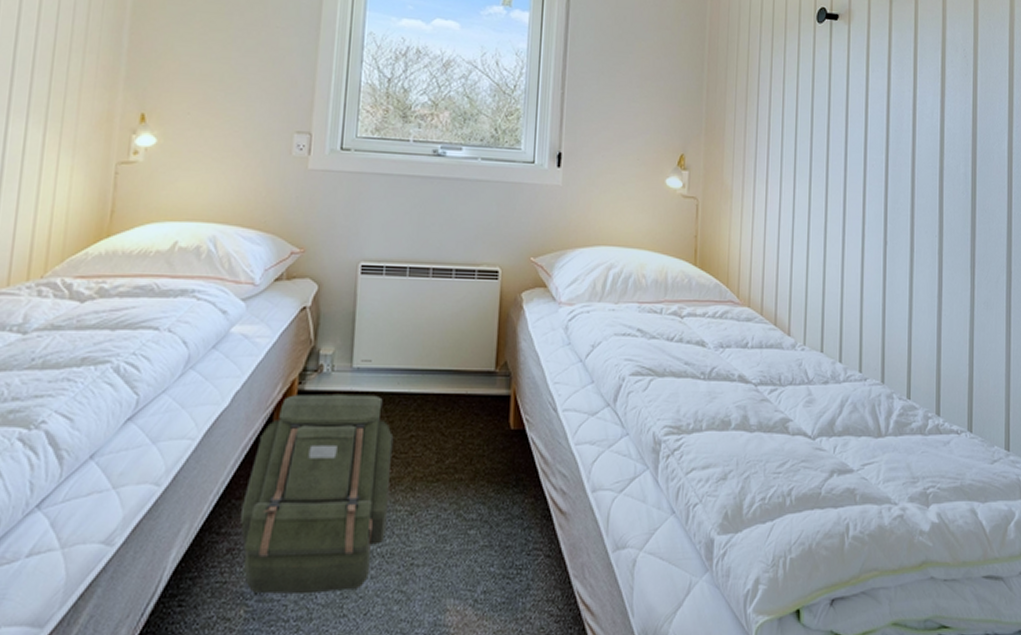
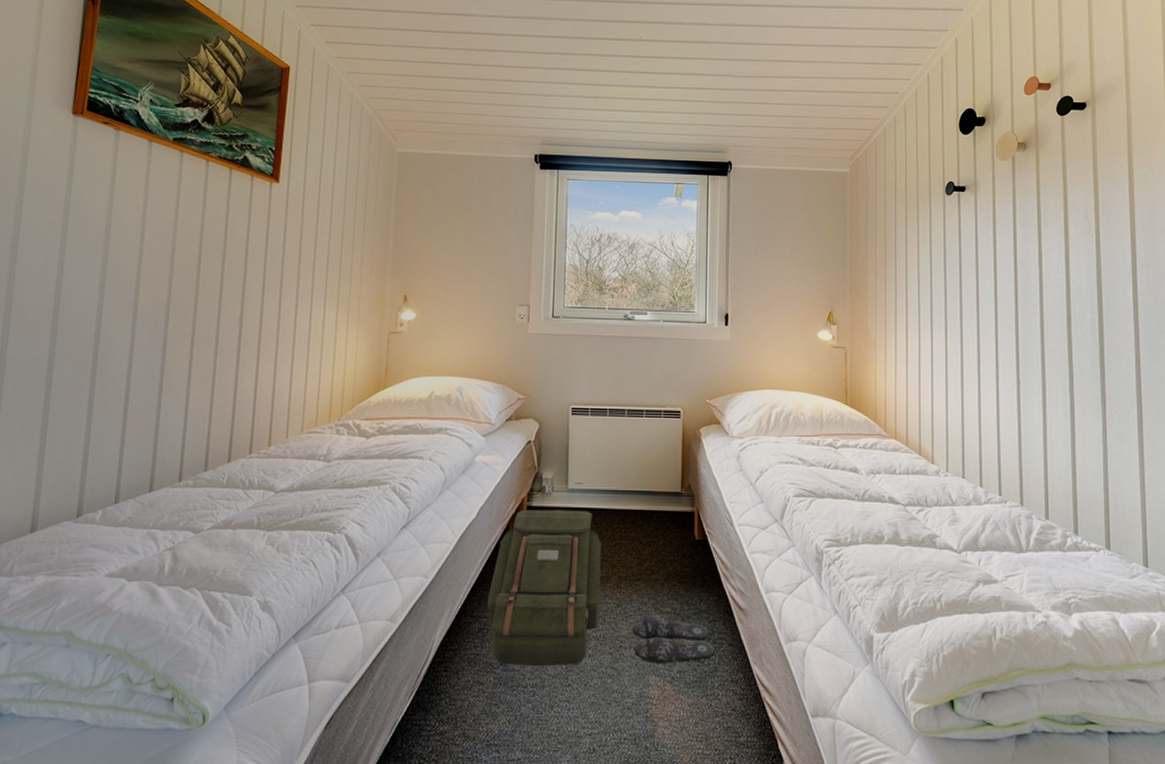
slippers: none [428,523,529,583] -> present [633,615,715,663]

